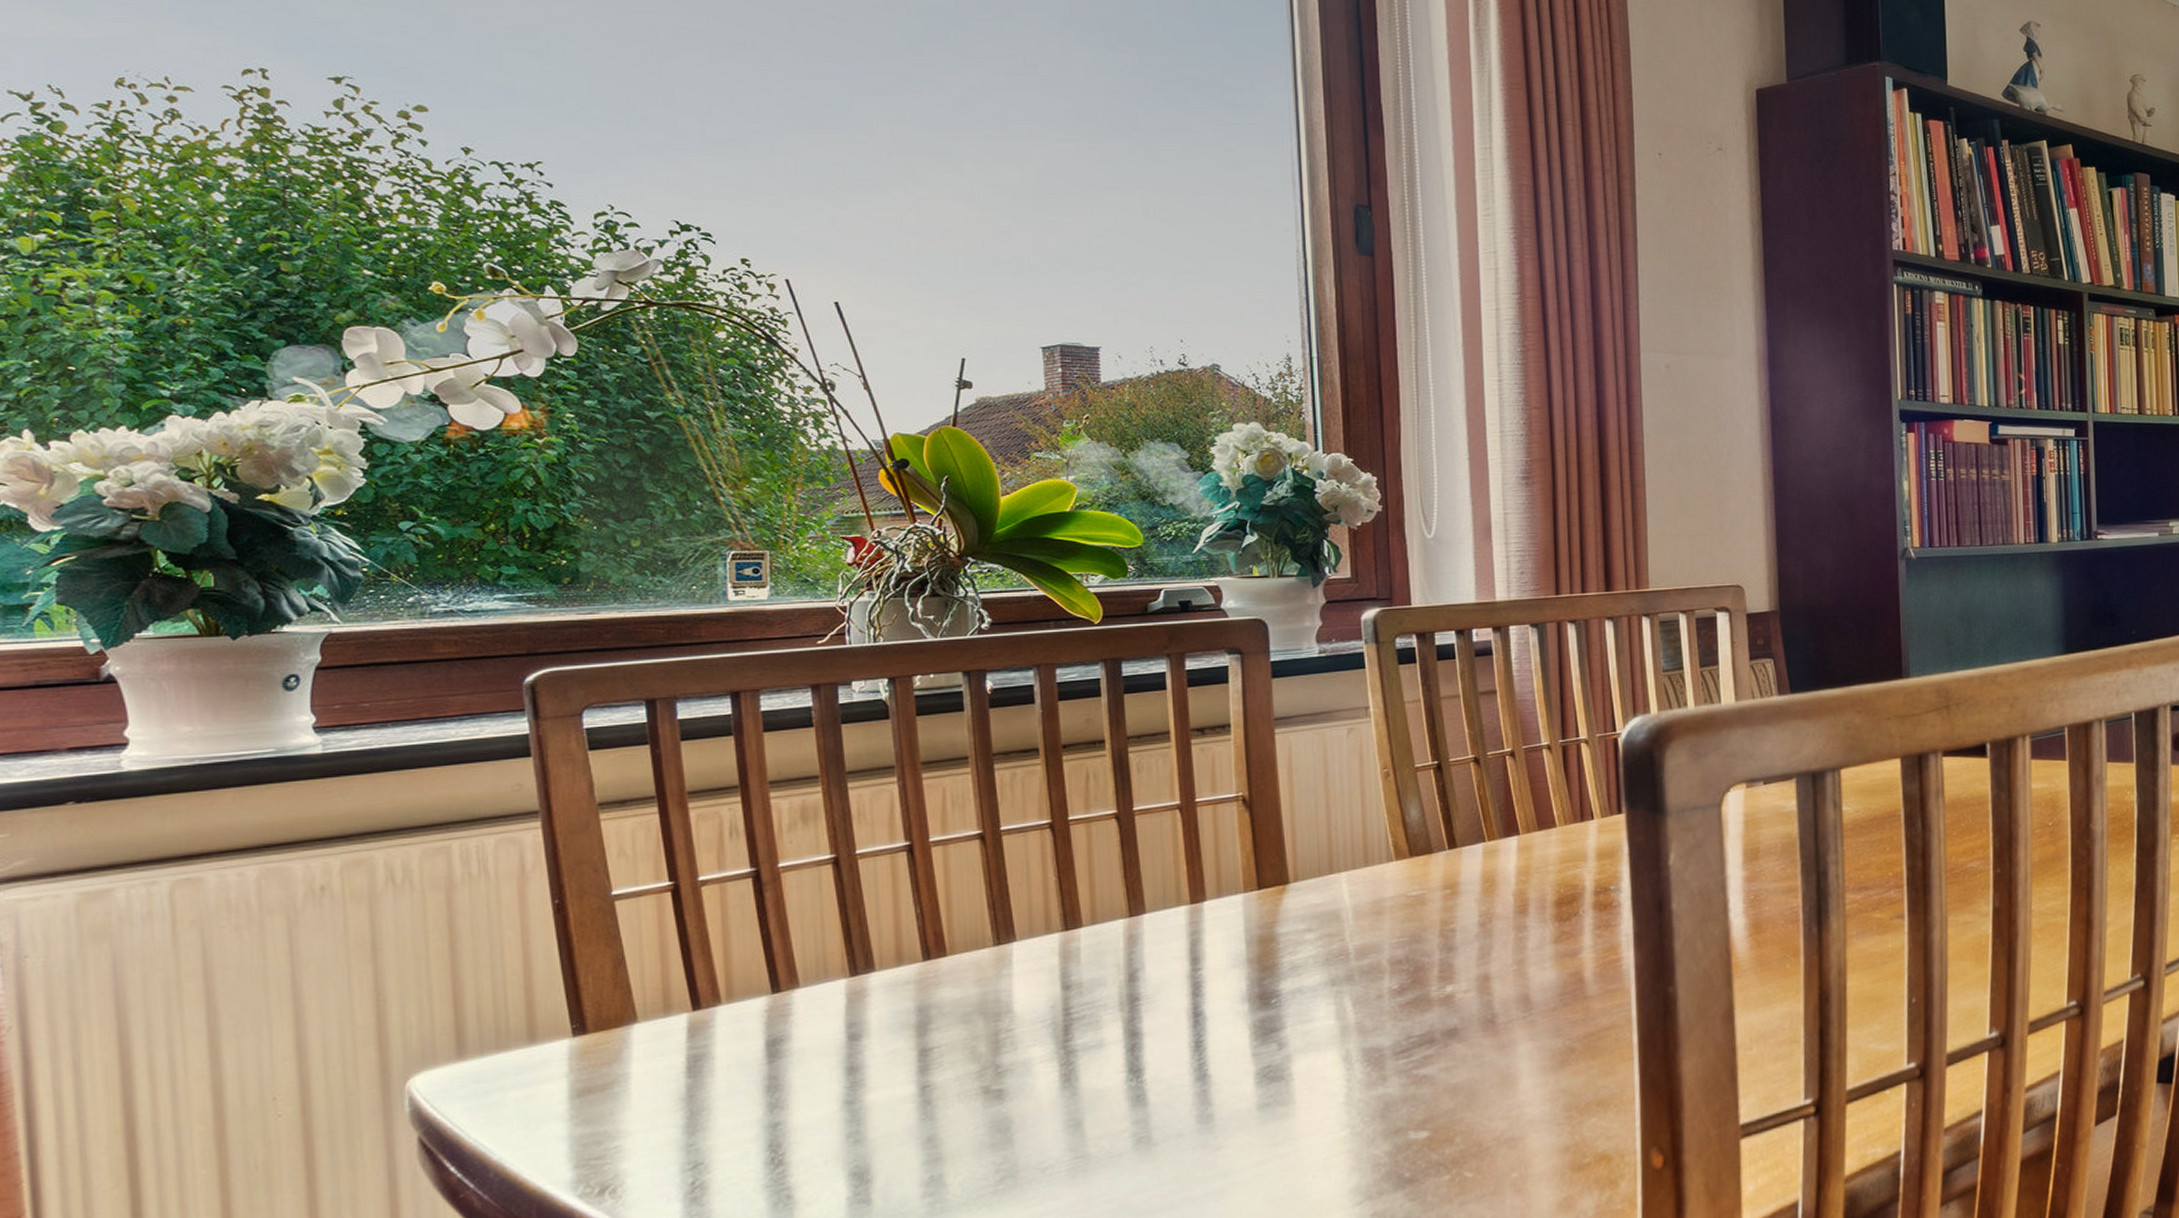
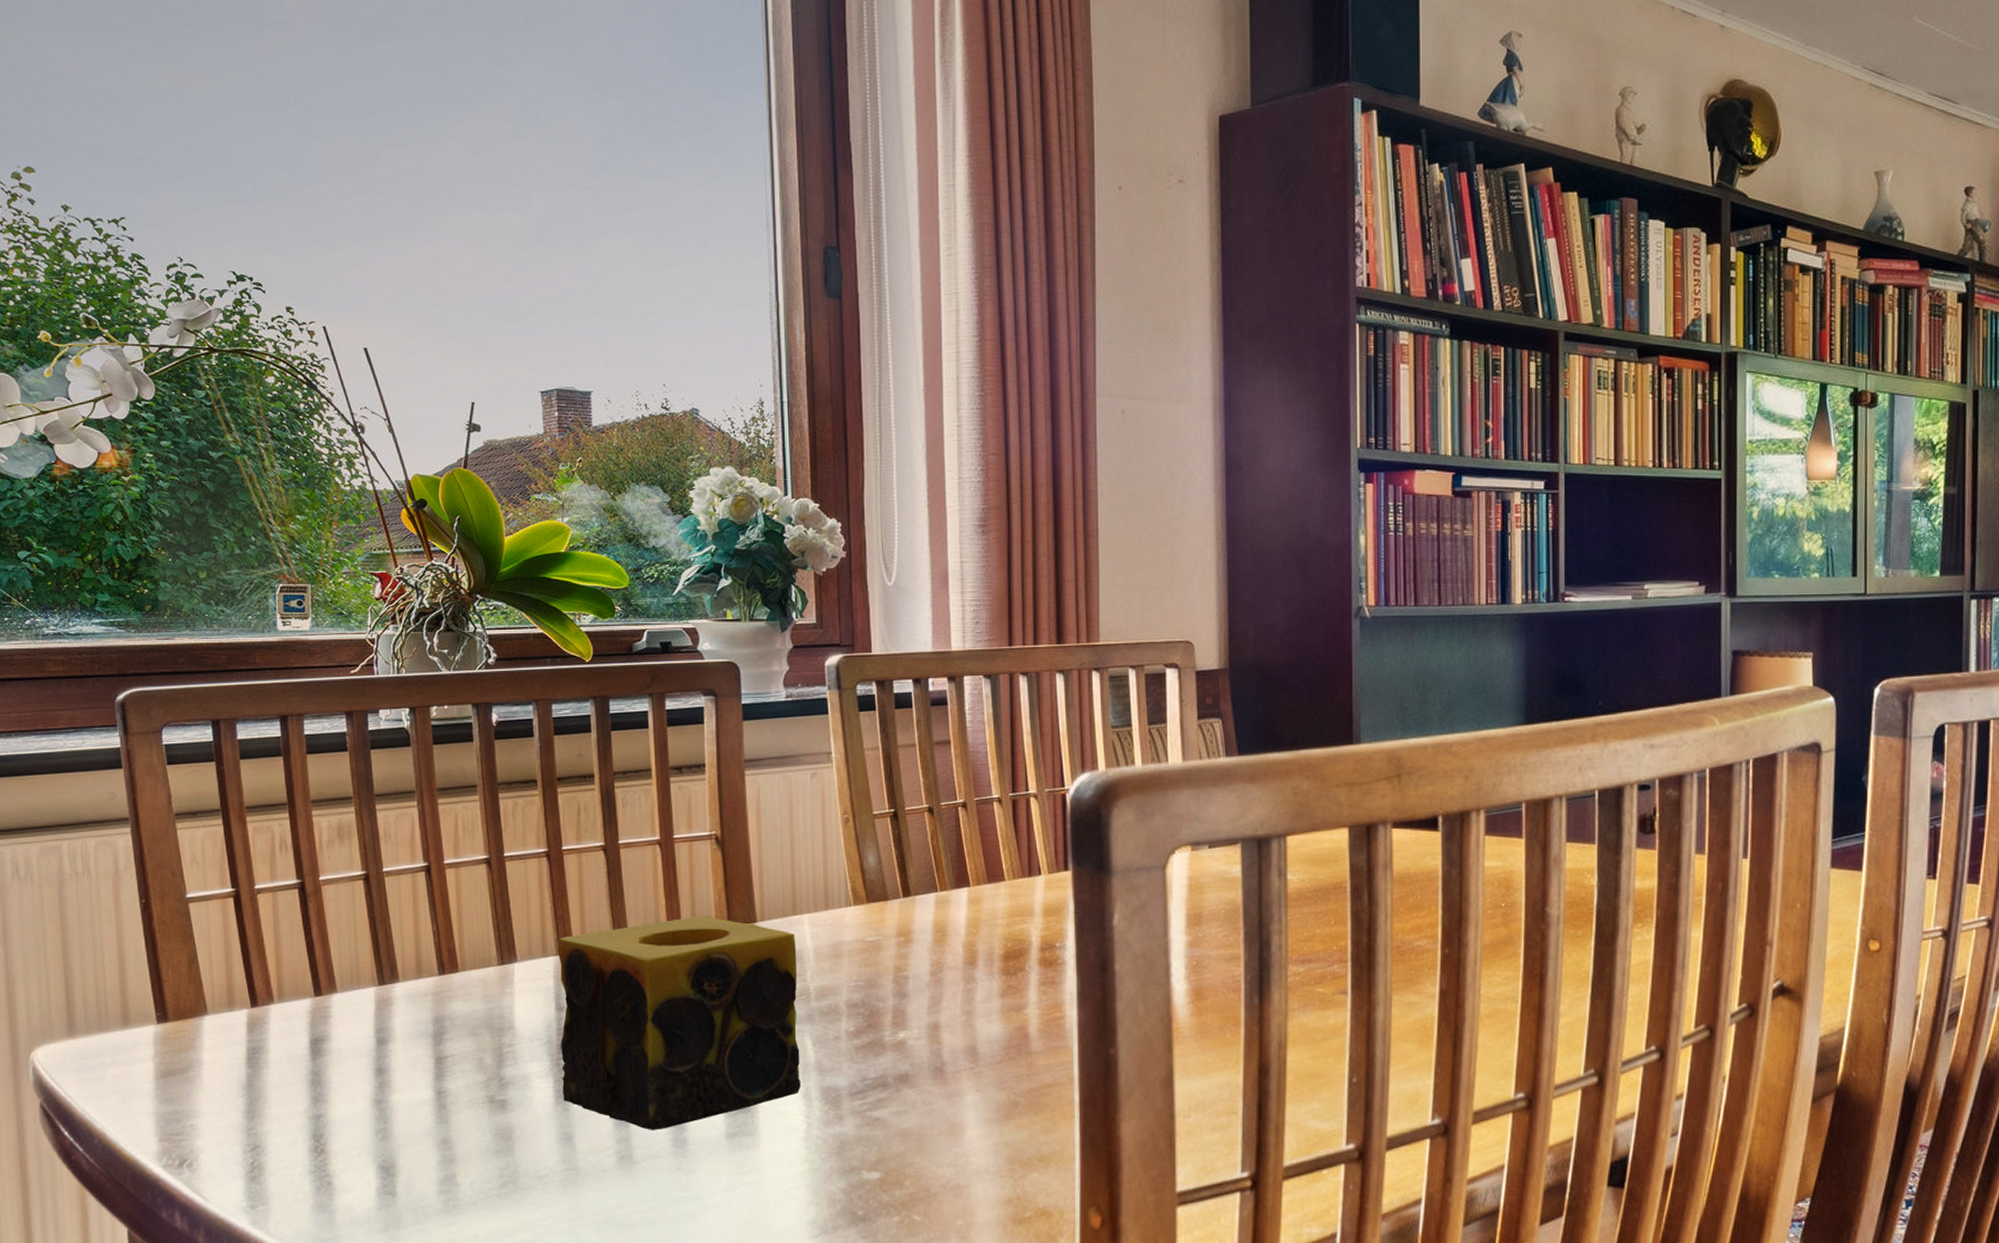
candle: none [1063,879,1340,1108] -> present [557,915,801,1130]

